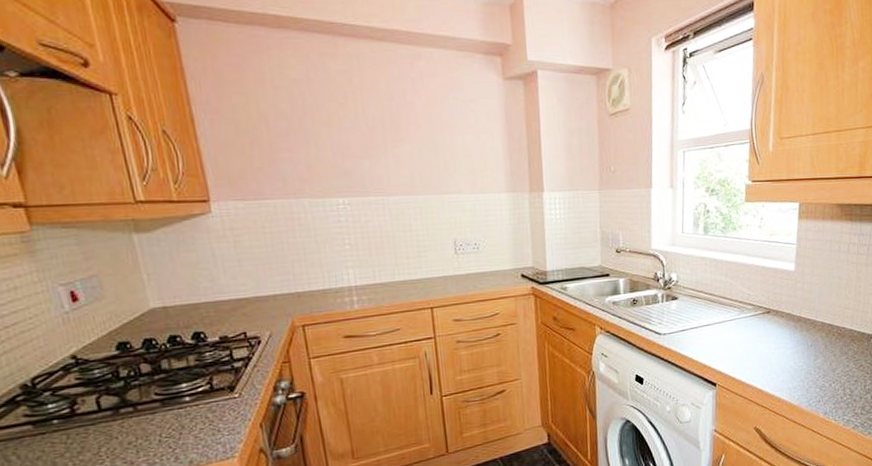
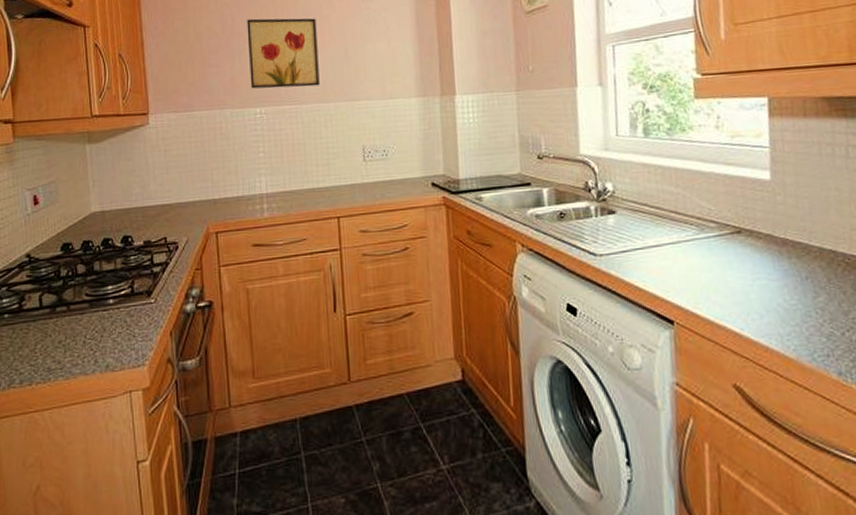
wall art: none [320,100,407,178] -> present [247,18,320,89]

